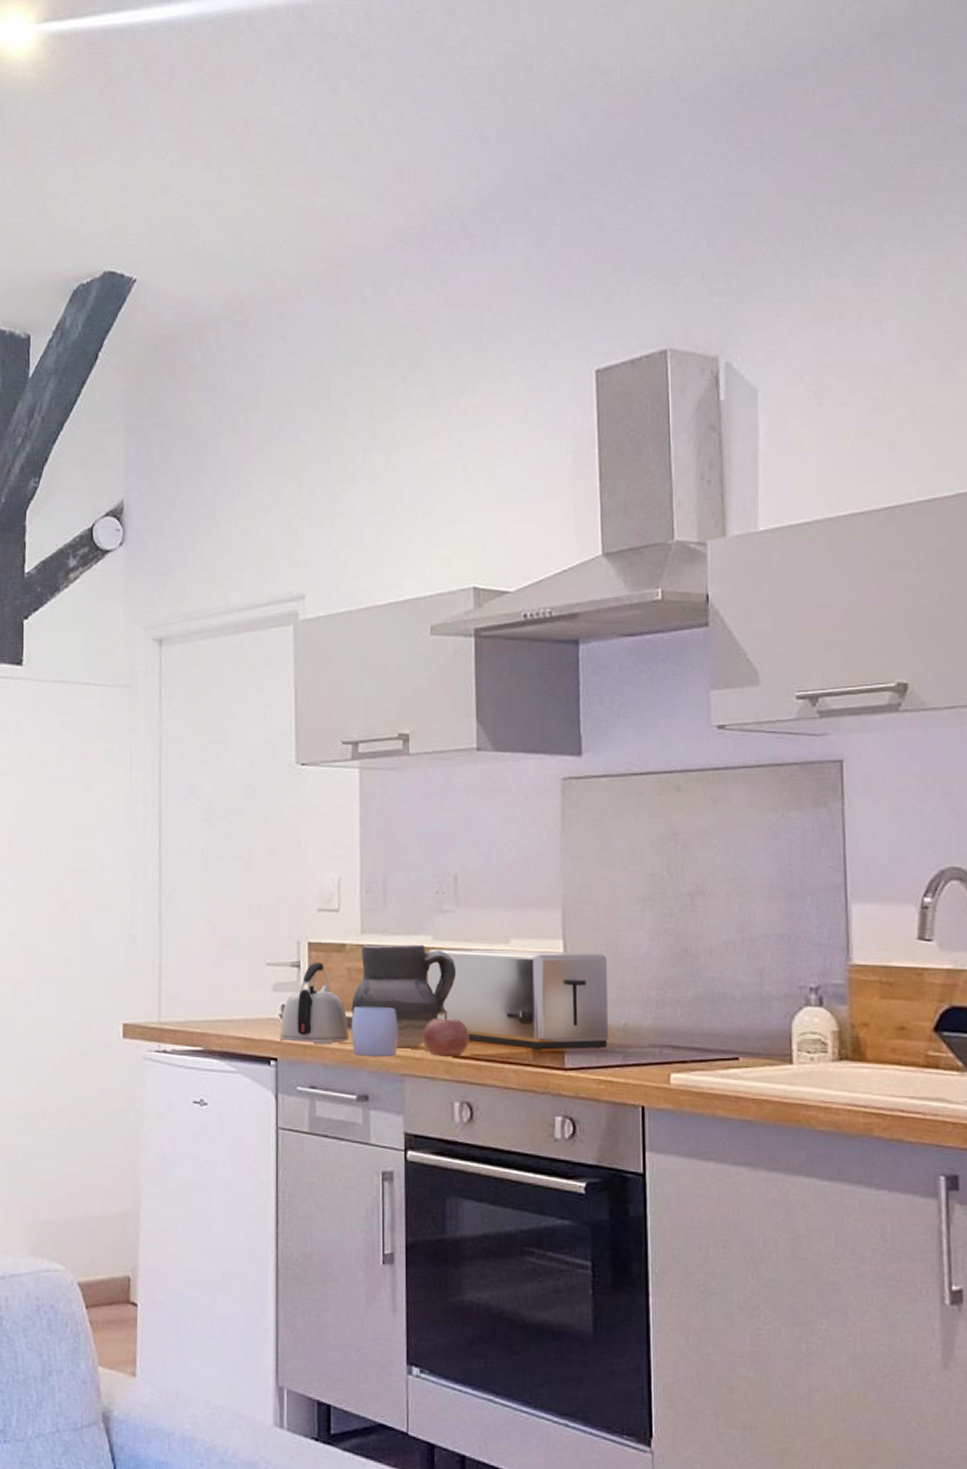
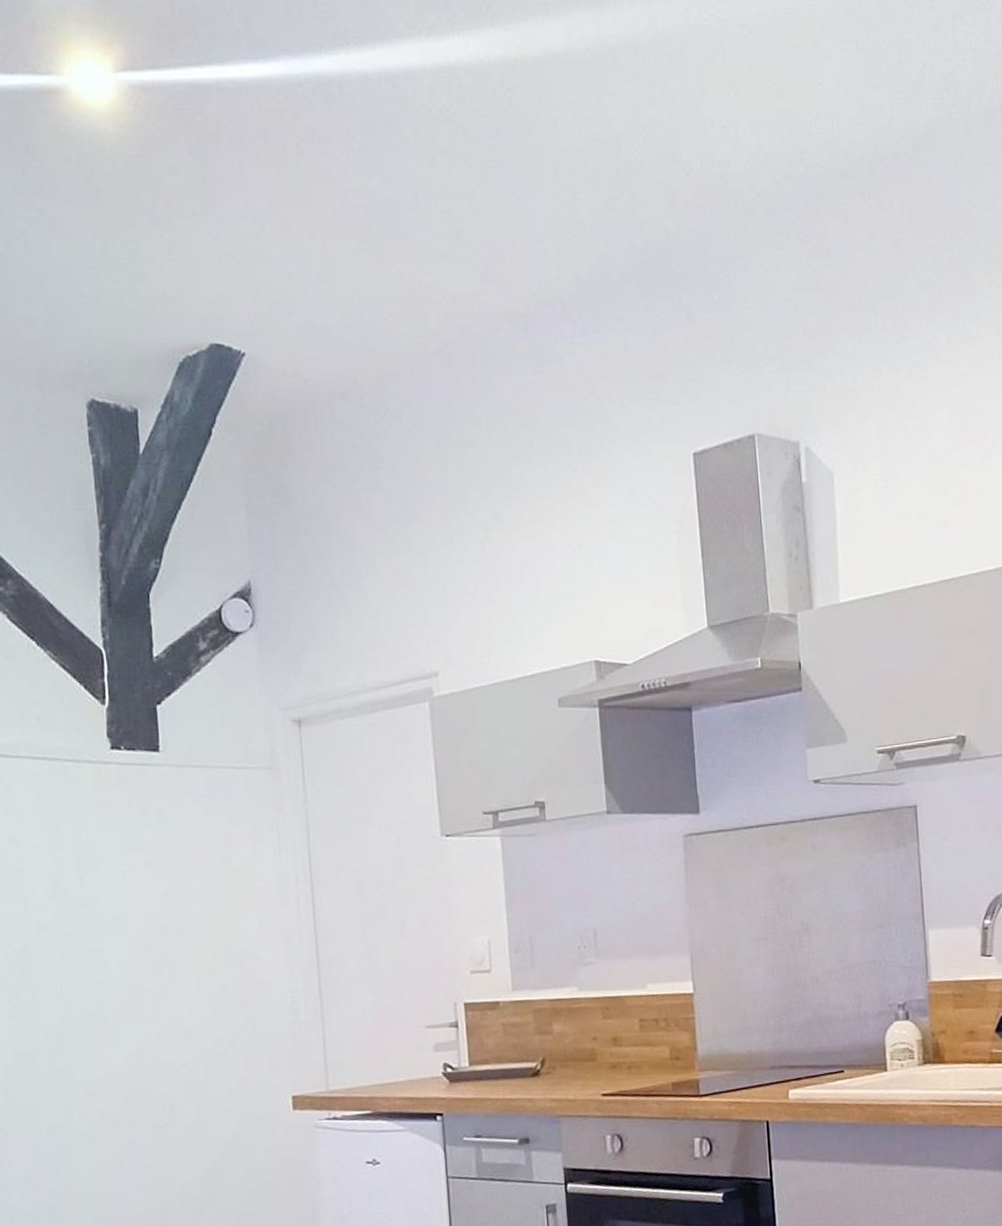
kettle: present [279,962,350,1045] -> none [443,1020,509,1098]
ceramic jug: present [351,944,457,1048] -> none [508,995,601,1093]
mug: present [351,1006,398,1058] -> none [509,1056,553,1104]
fruit: present [422,1013,470,1058] -> none [573,1056,617,1097]
toaster: present [427,948,609,1051] -> none [575,990,736,1083]

